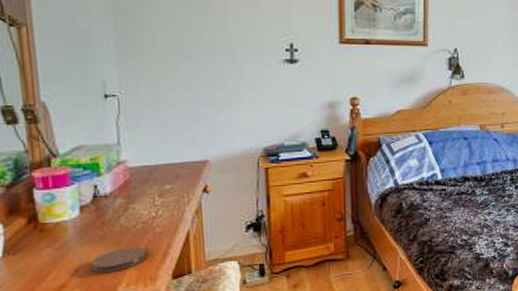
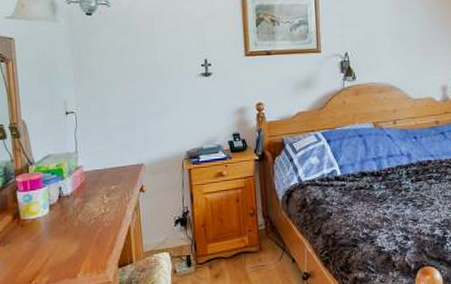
coaster: present [92,246,147,273] -> none [58,239,99,262]

